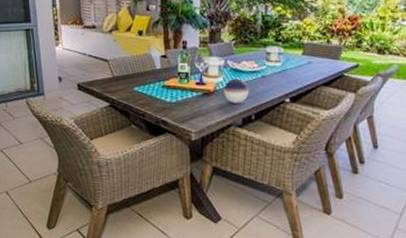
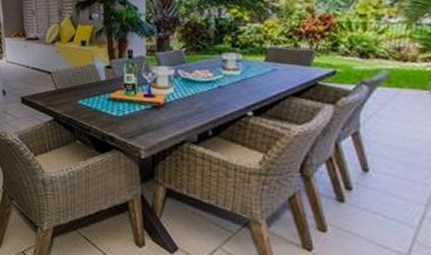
speaker: present [224,78,249,104] -> none [175,89,204,117]

